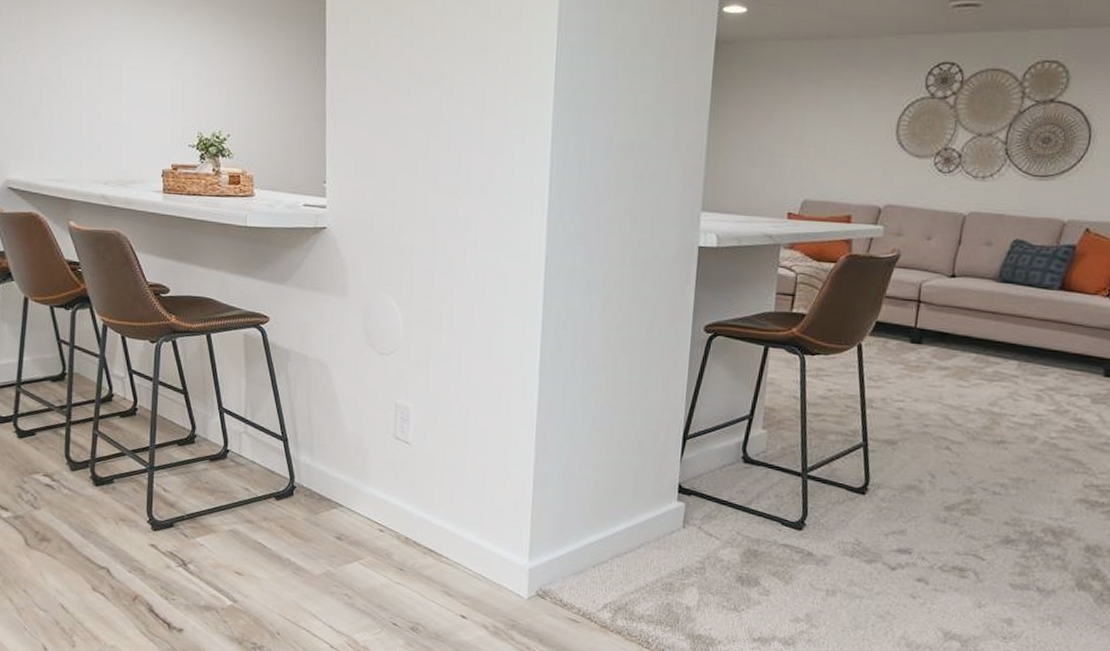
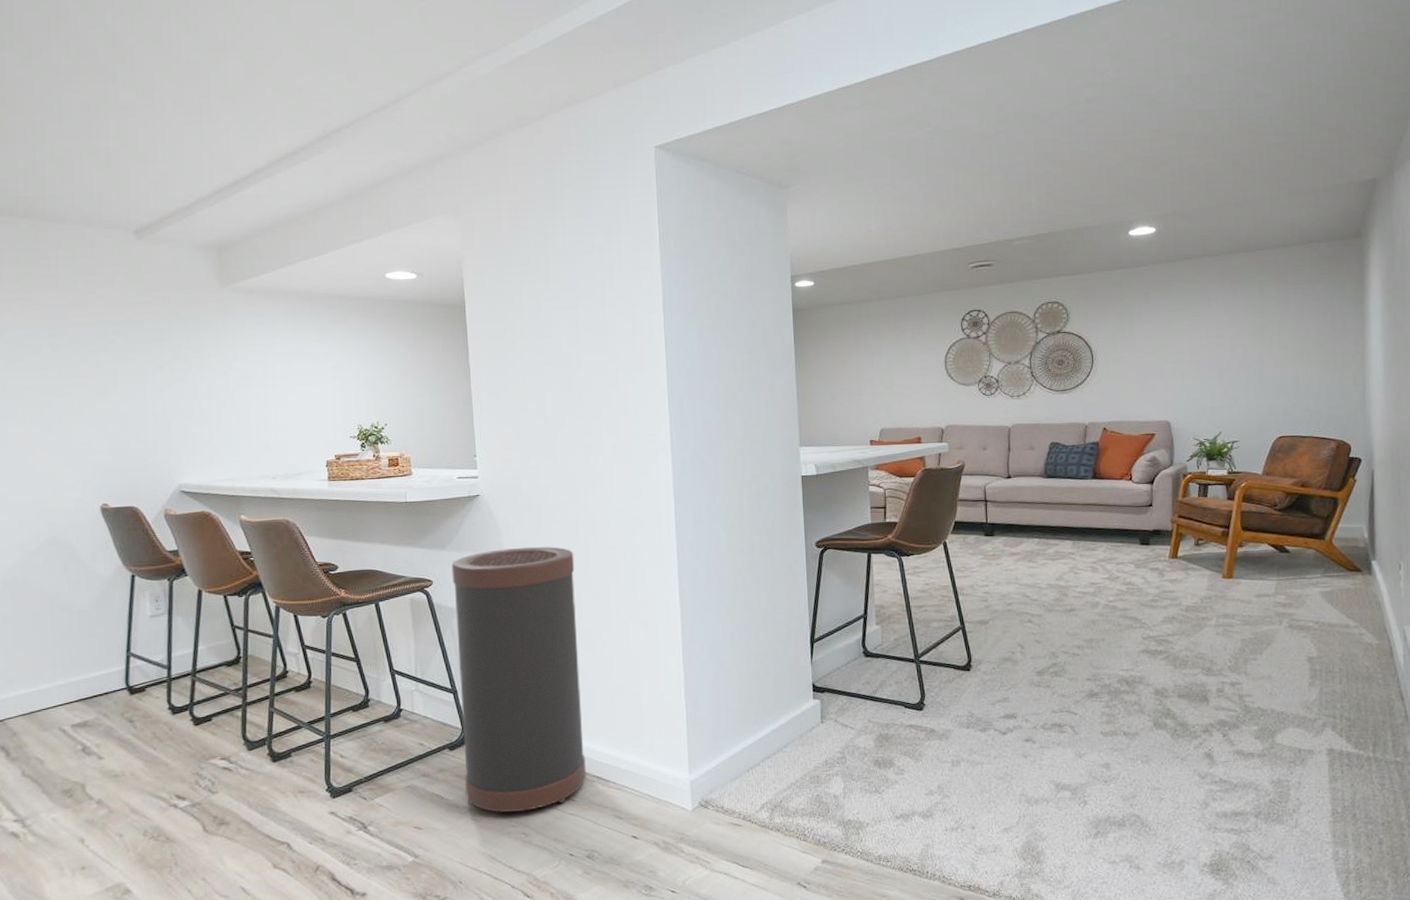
trash can: none [290,291,426,573] -> present [452,546,586,812]

